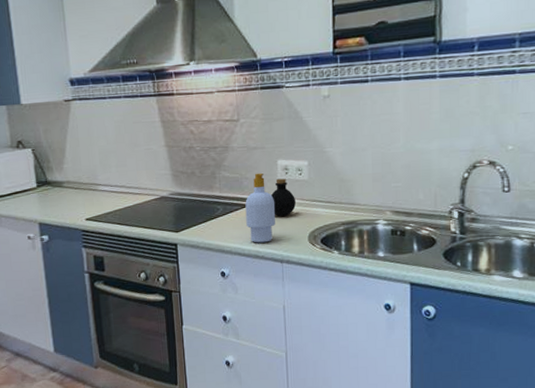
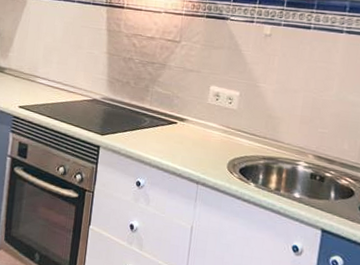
soap bottle: present [245,173,275,243] -> none [169,94,201,162]
bottle: present [271,178,297,216] -> none [198,103,222,140]

